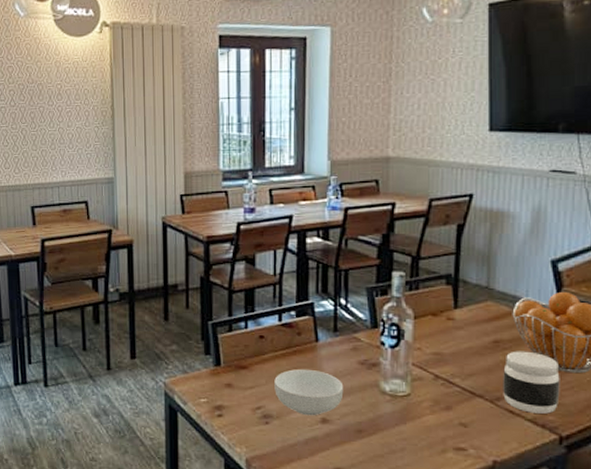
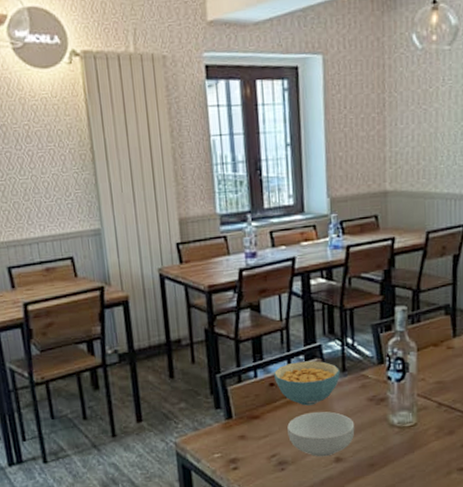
cereal bowl: none [265,317,331,362] -> present [274,360,340,406]

